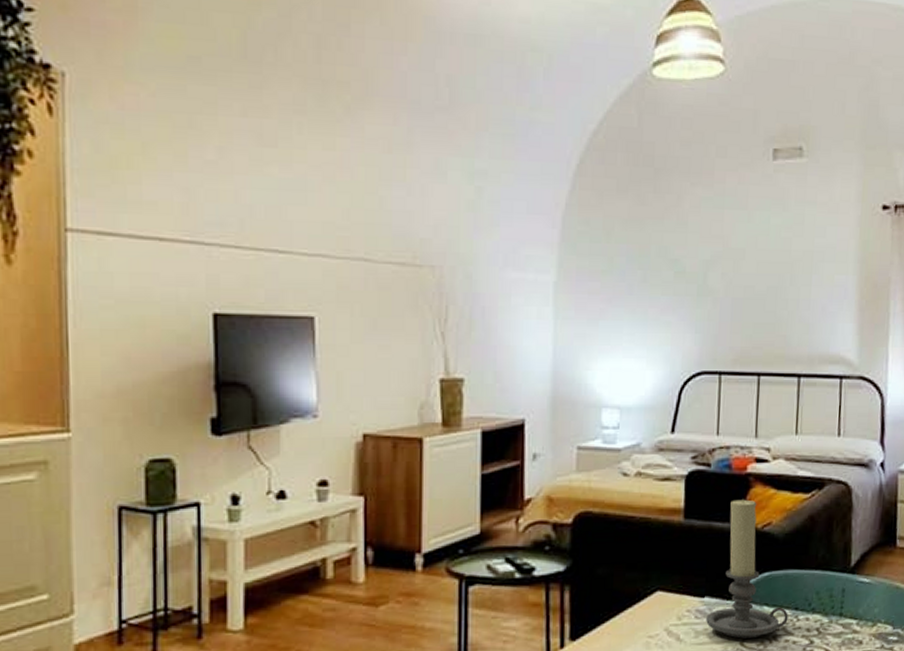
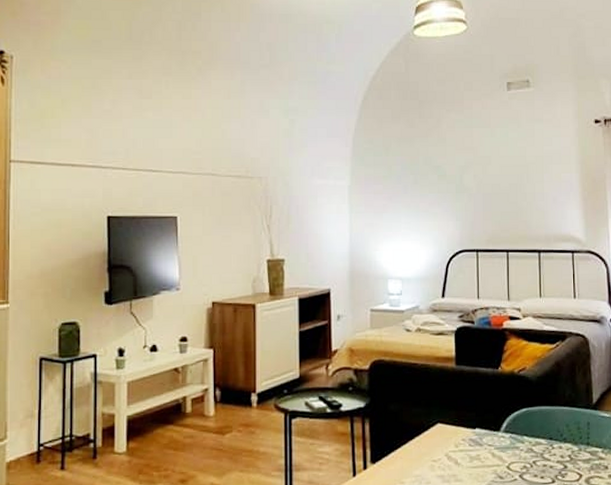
candle holder: present [706,499,788,639] -> none [478,349,545,463]

